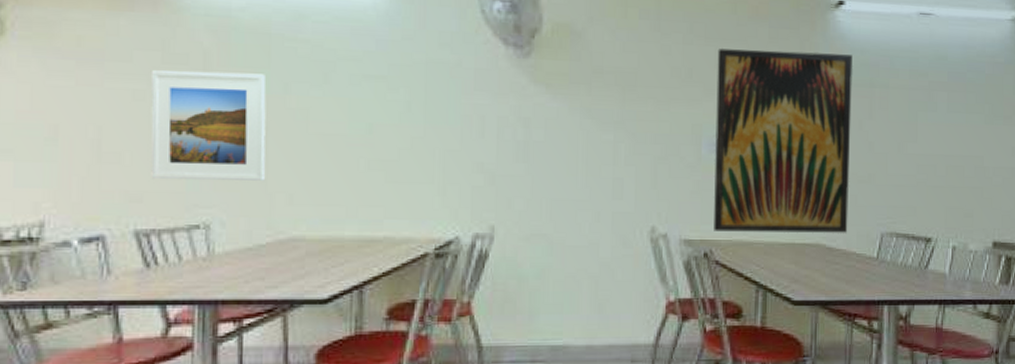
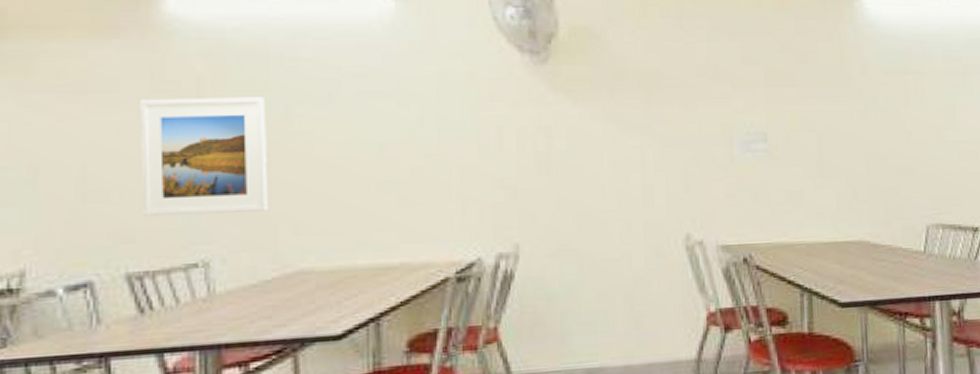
wall art: present [713,48,853,233] -> none [743,42,892,235]

